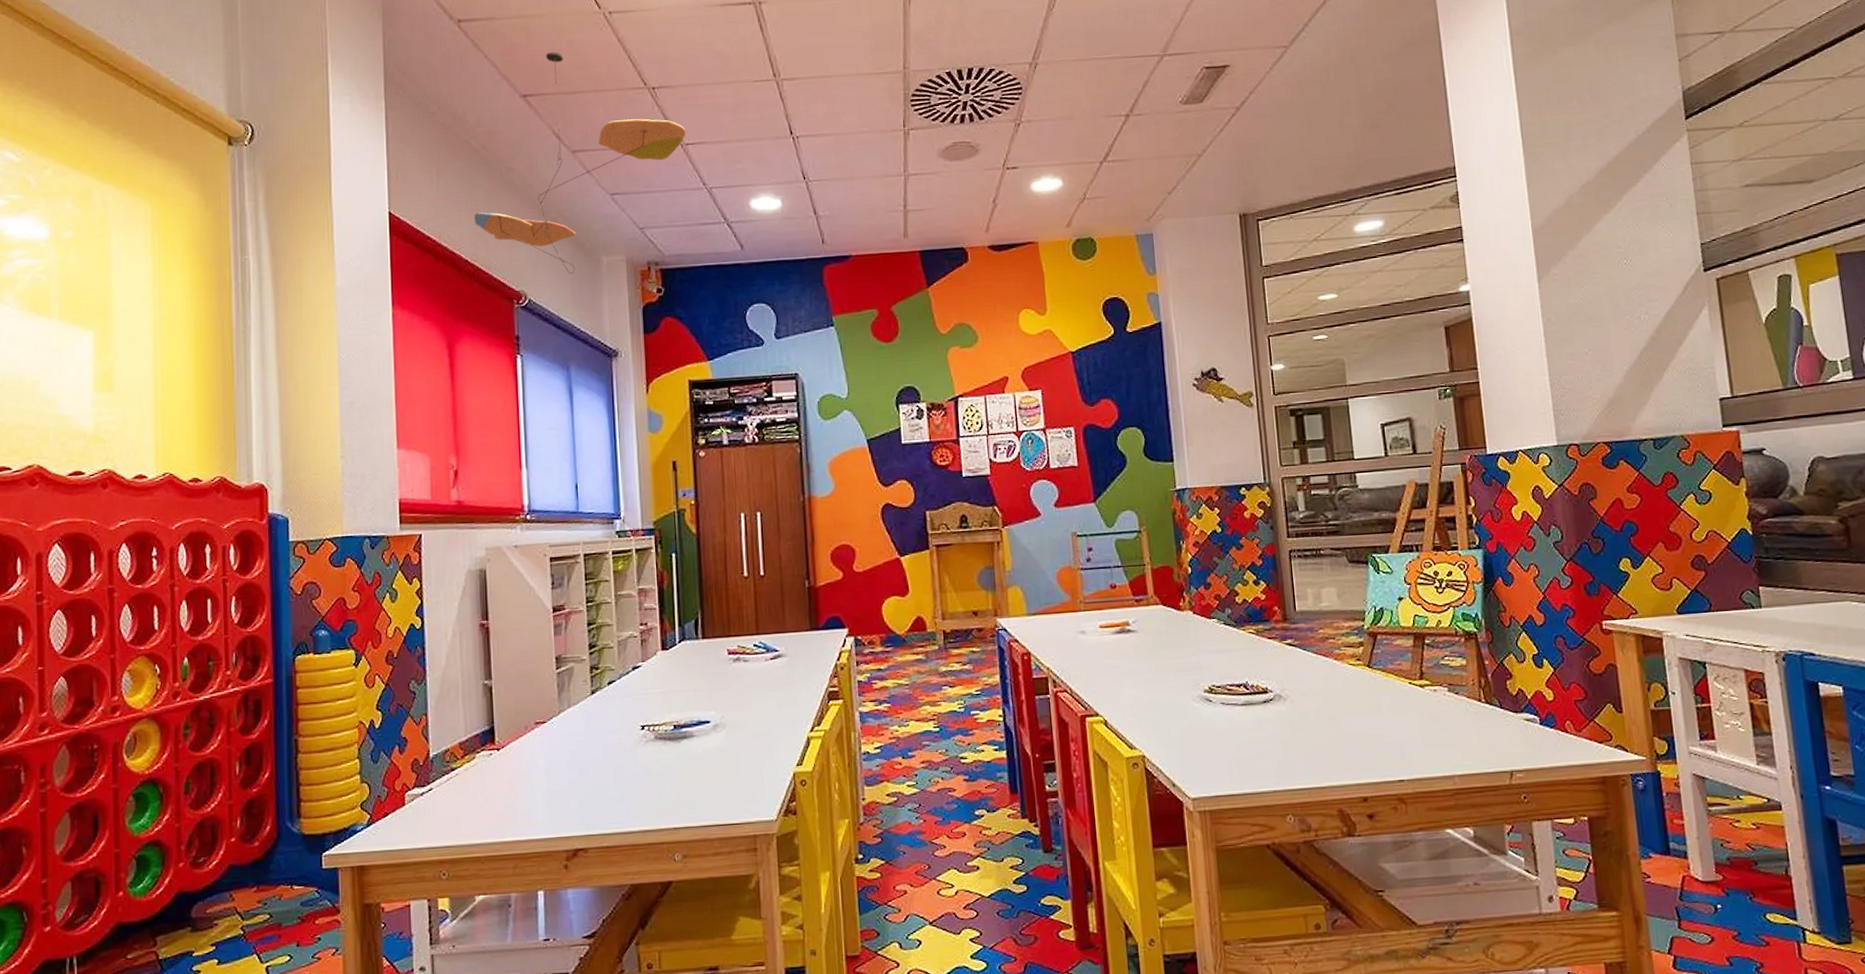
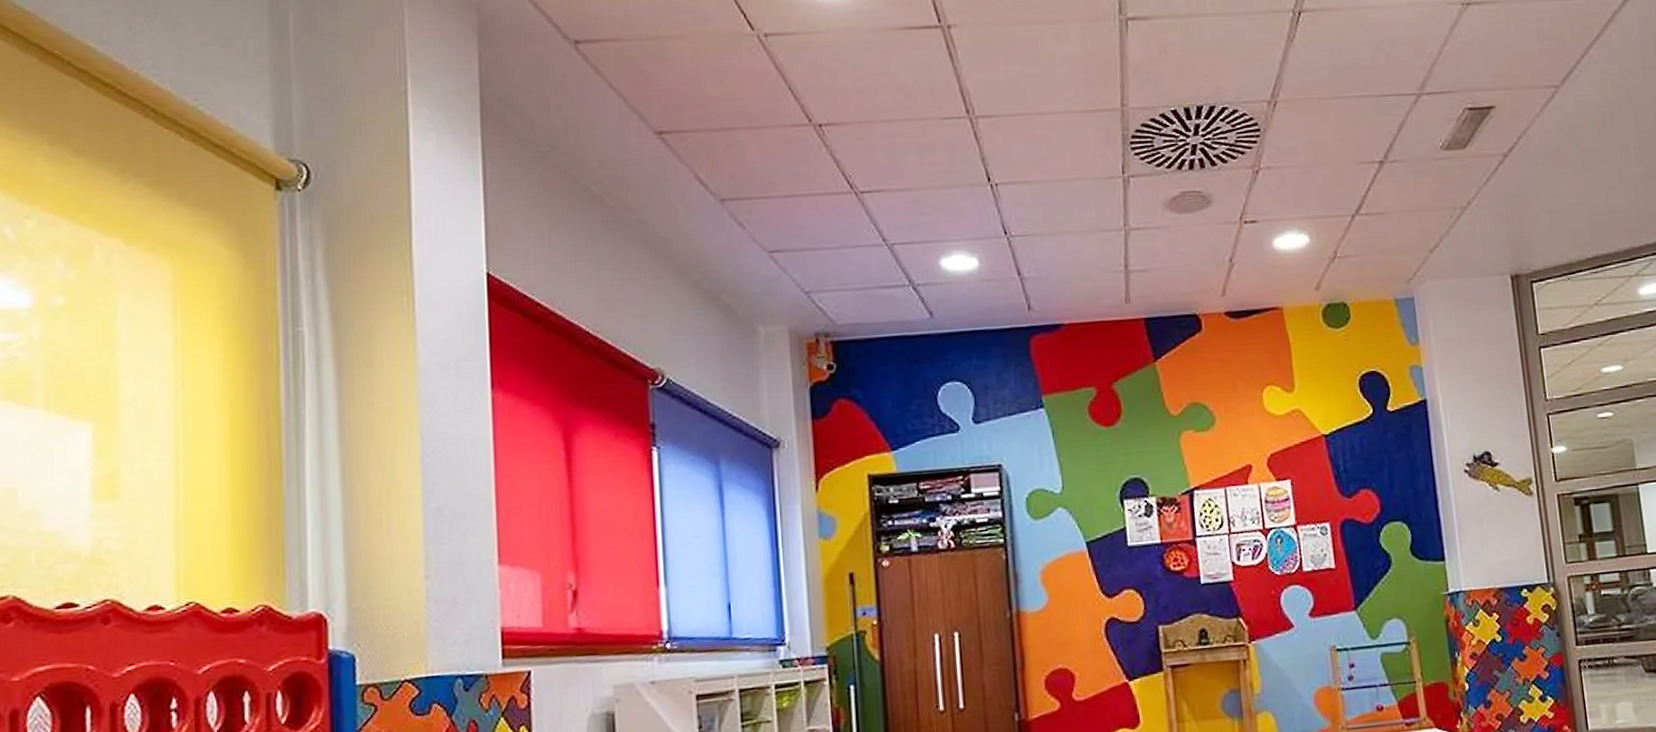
ceiling mobile: present [474,52,686,274] -> none [597,81,861,348]

